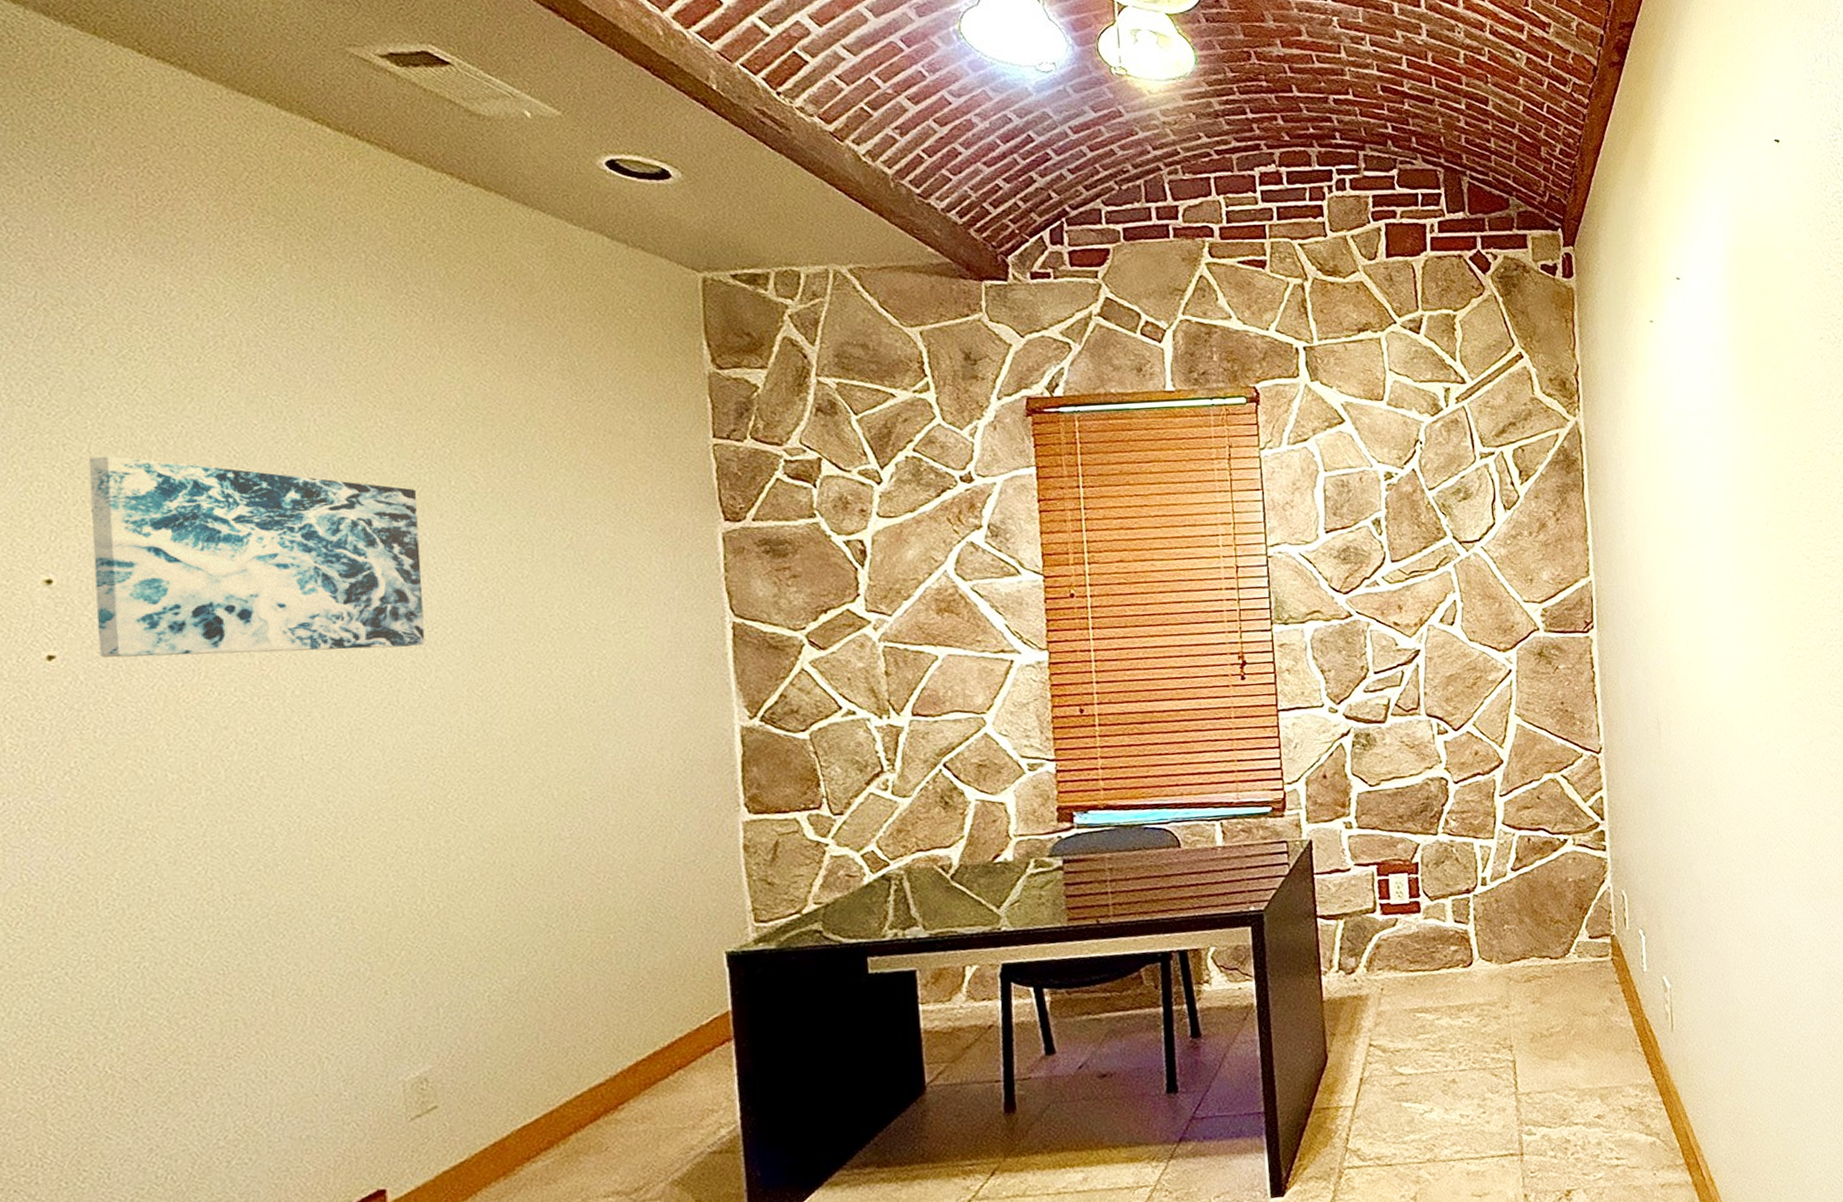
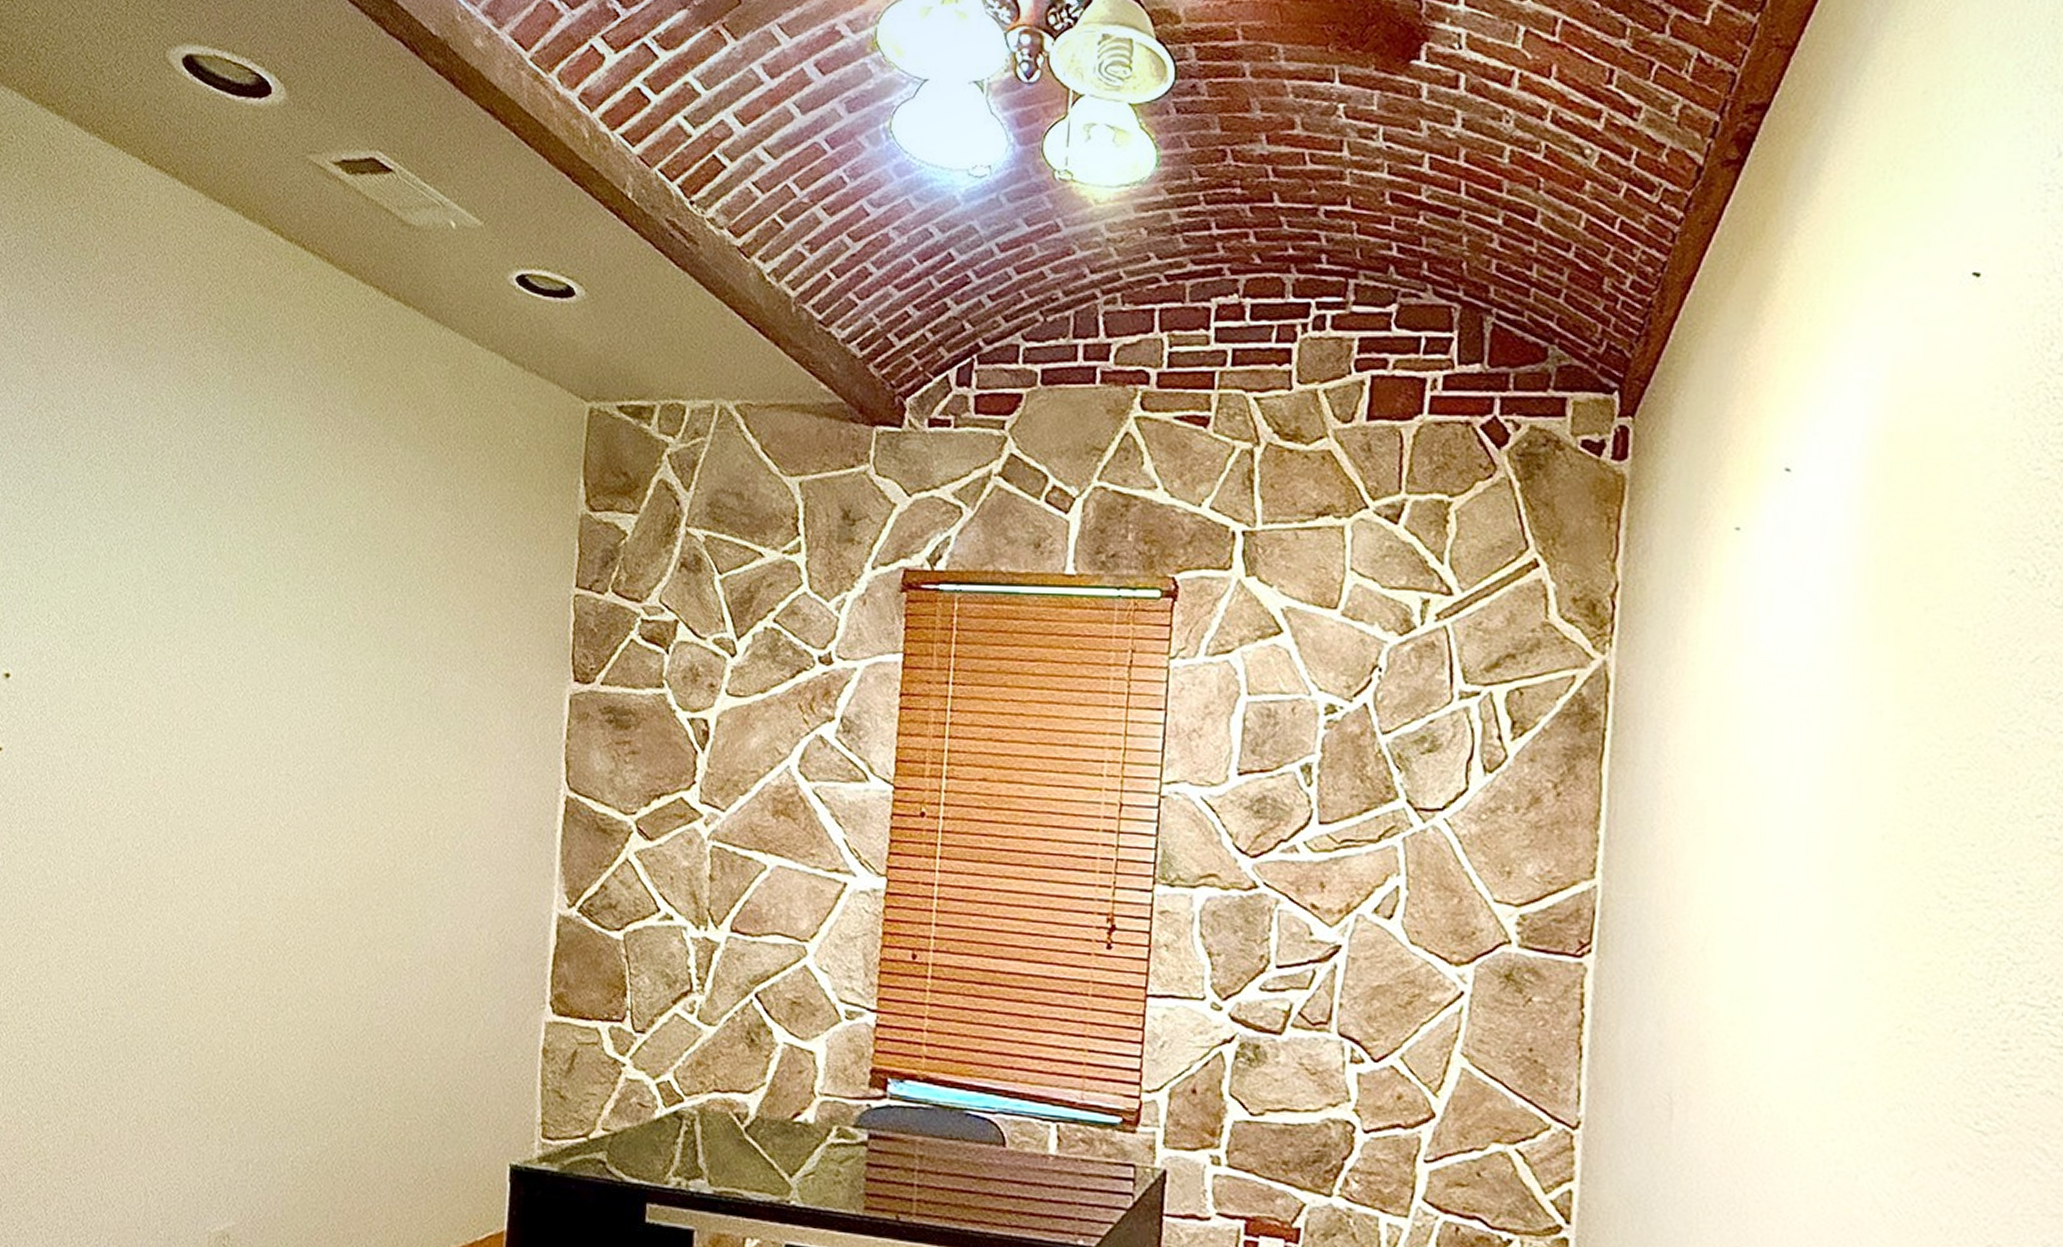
wall art: present [88,456,426,658] -> none [34,557,302,781]

